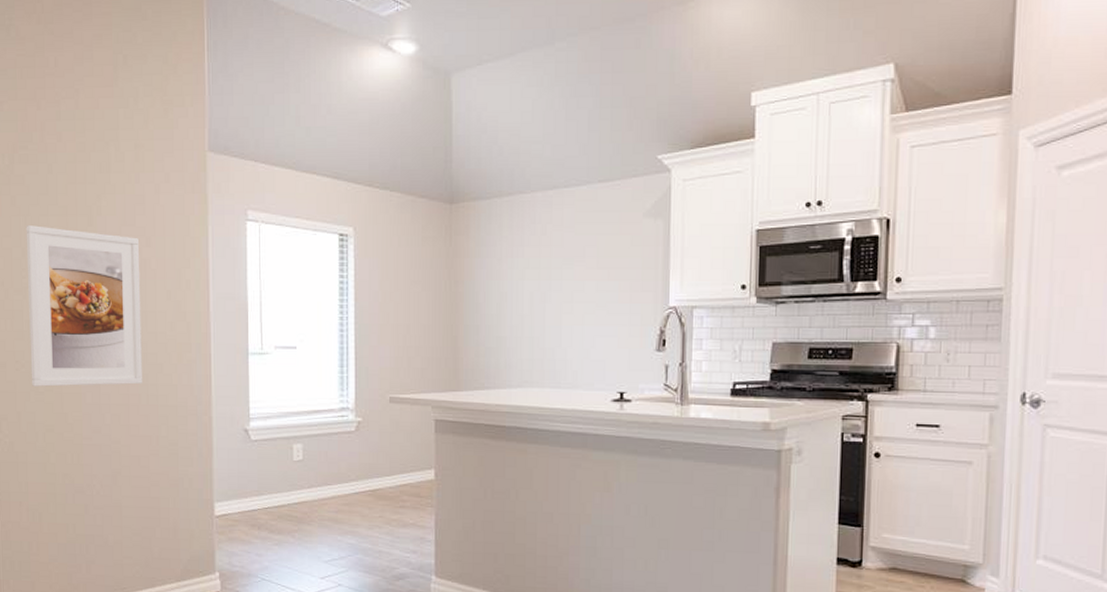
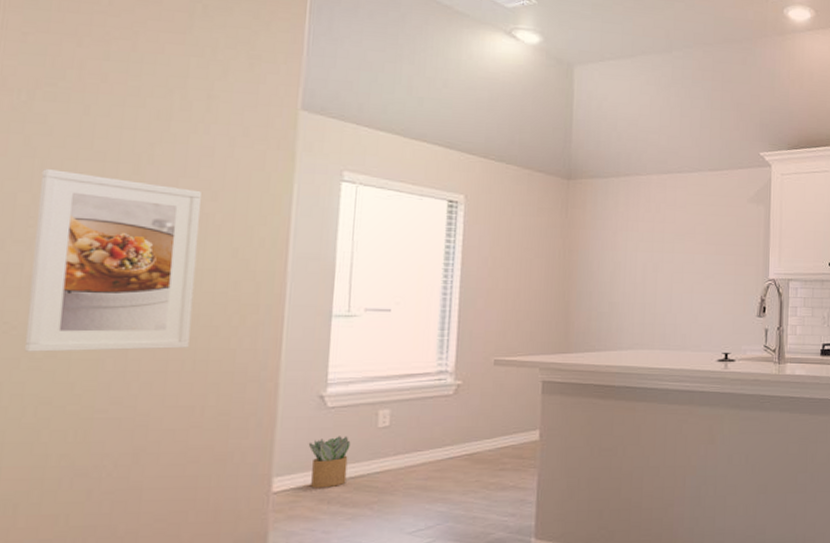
potted plant: none [239,467,272,515] -> present [308,436,351,488]

